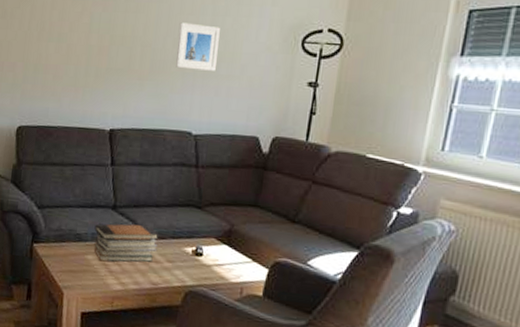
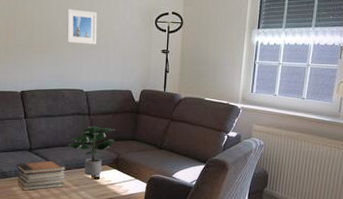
potted plant: none [164,182,231,251] -> present [68,126,115,176]

